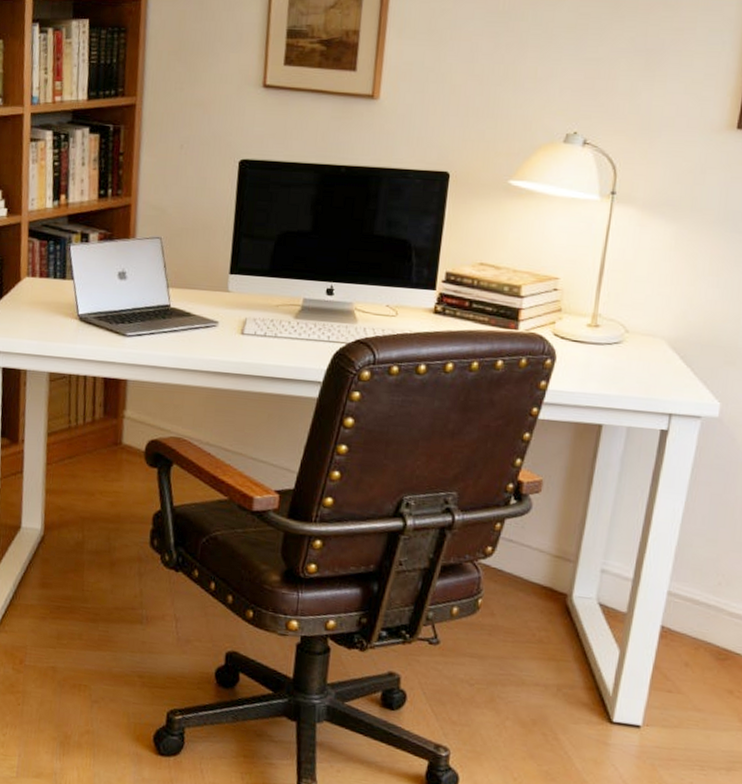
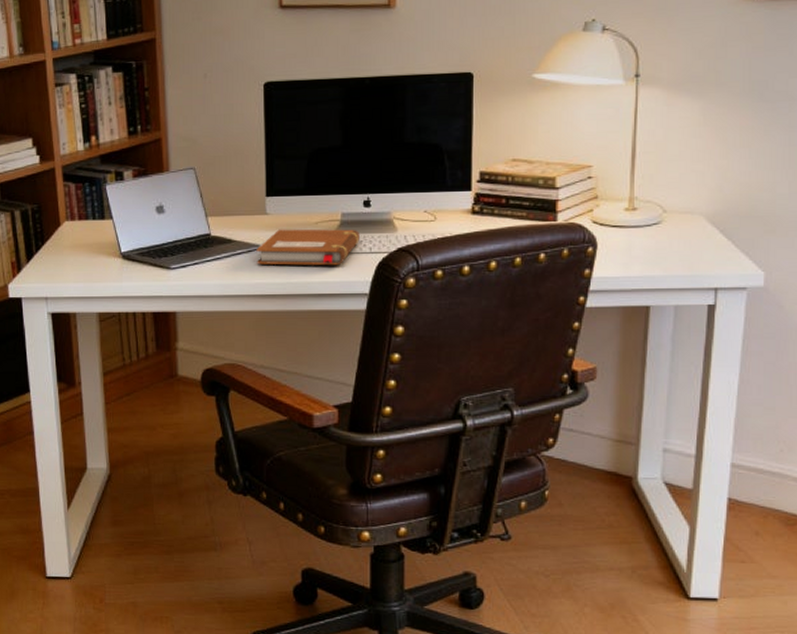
notebook: none [213,308,319,351] -> present [256,229,359,266]

